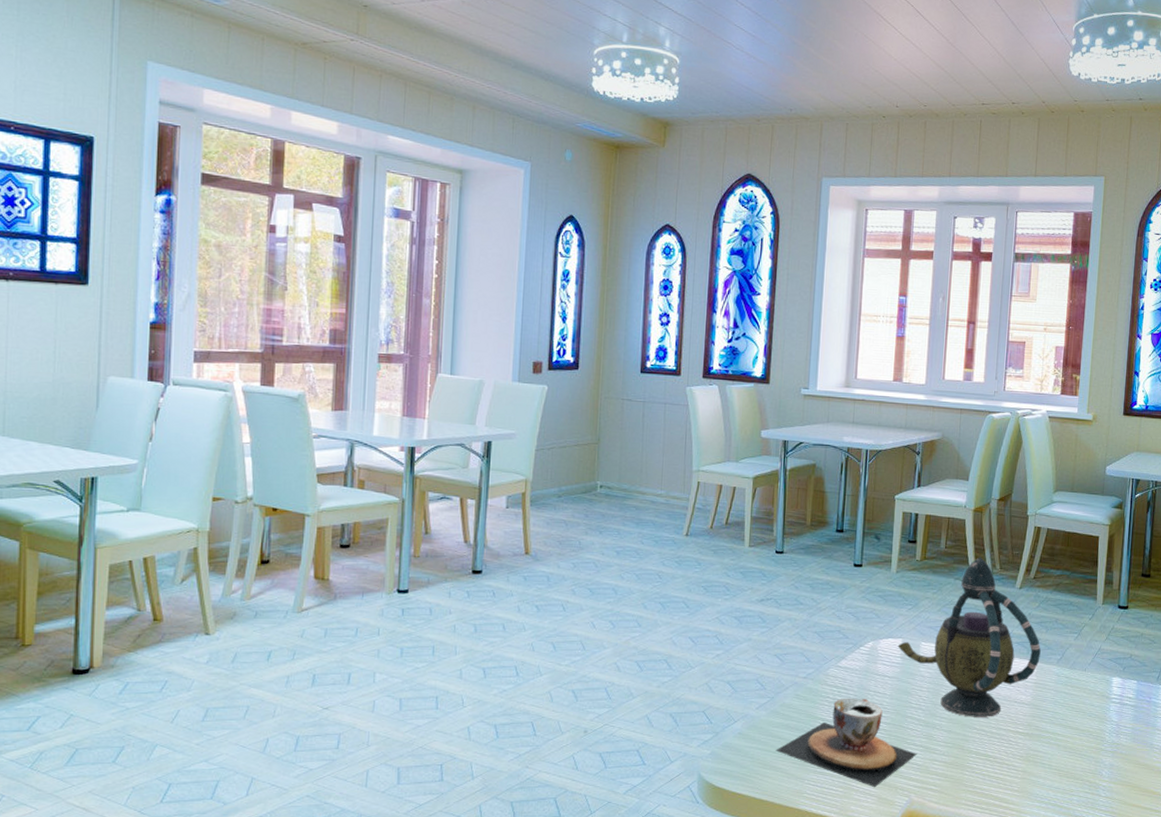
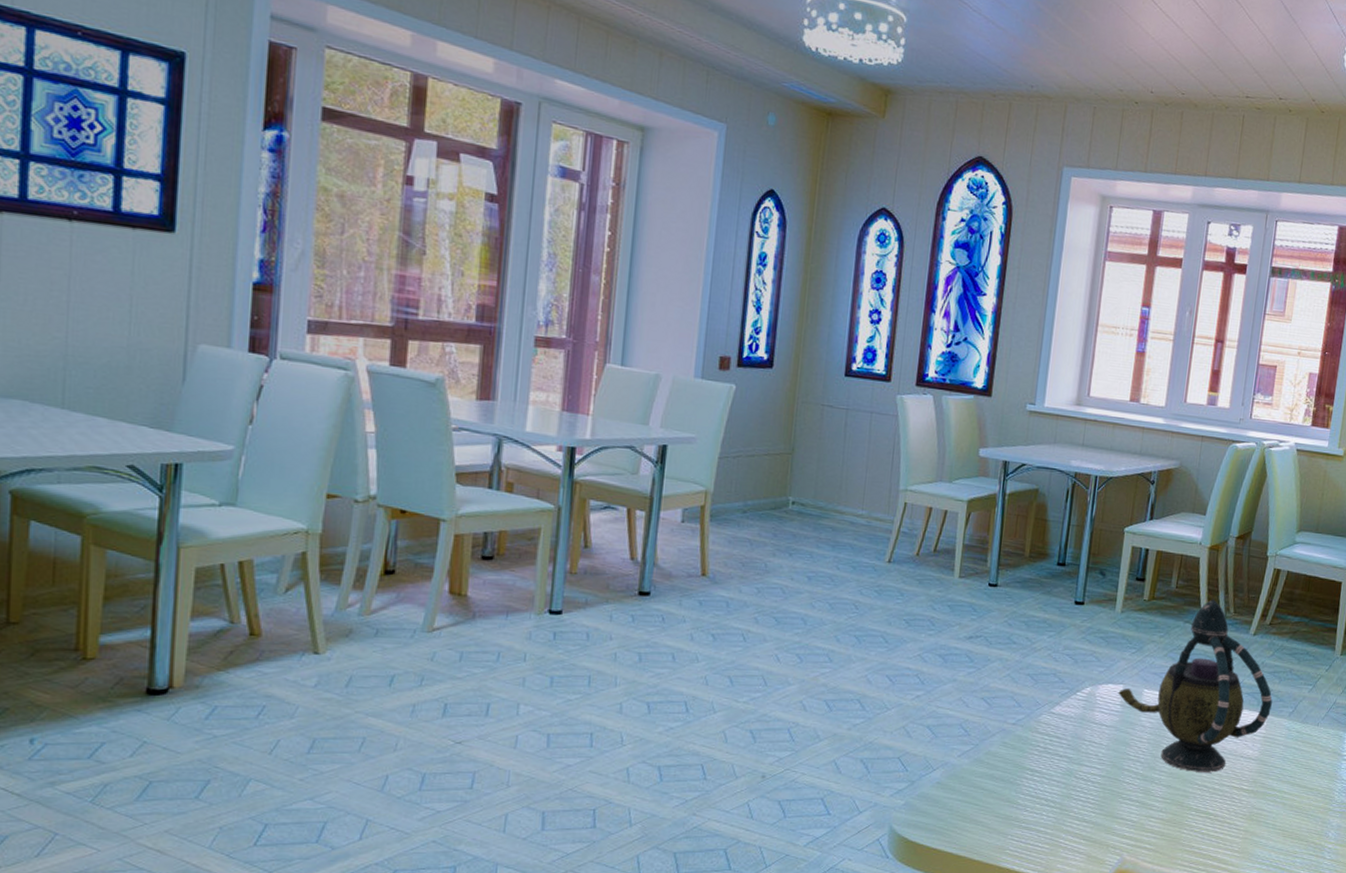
teacup: present [775,699,917,788] -> none [977,748,1132,845]

